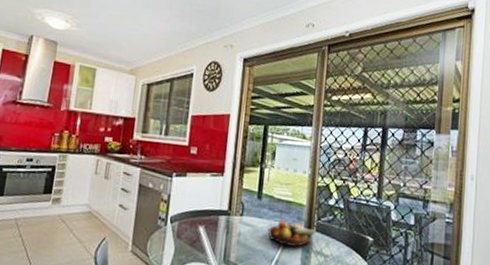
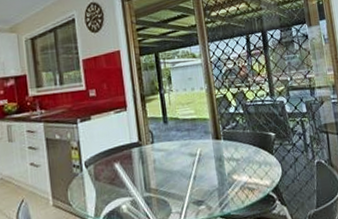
fruit bowl: present [267,220,317,247] -> none [180,136,224,161]

